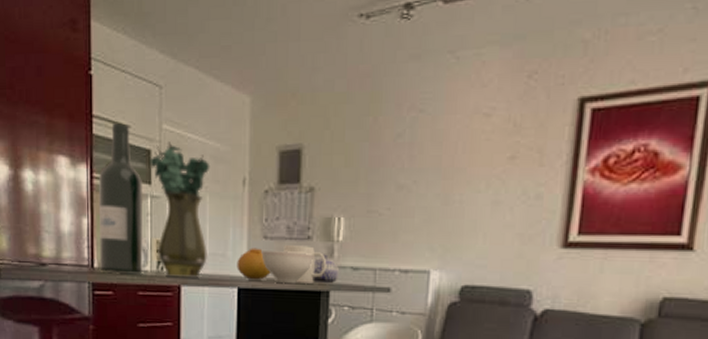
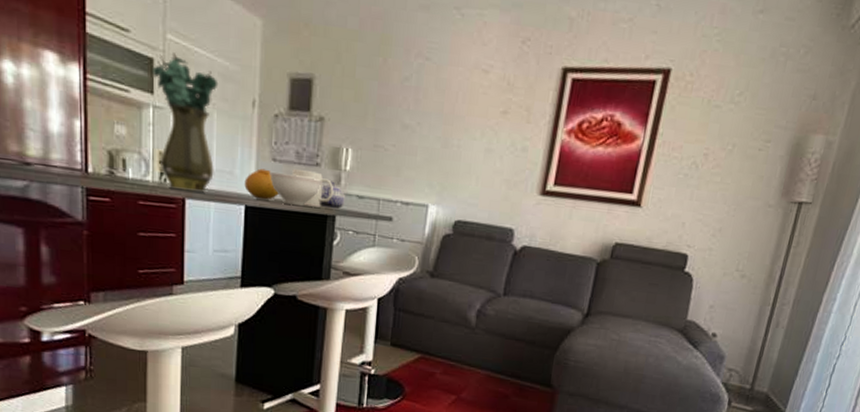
wine bottle: present [99,122,144,273] -> none [94,23,145,183]

